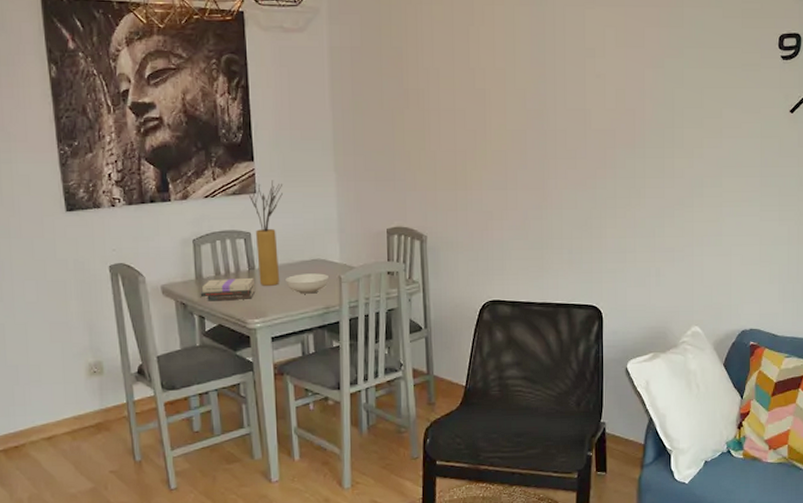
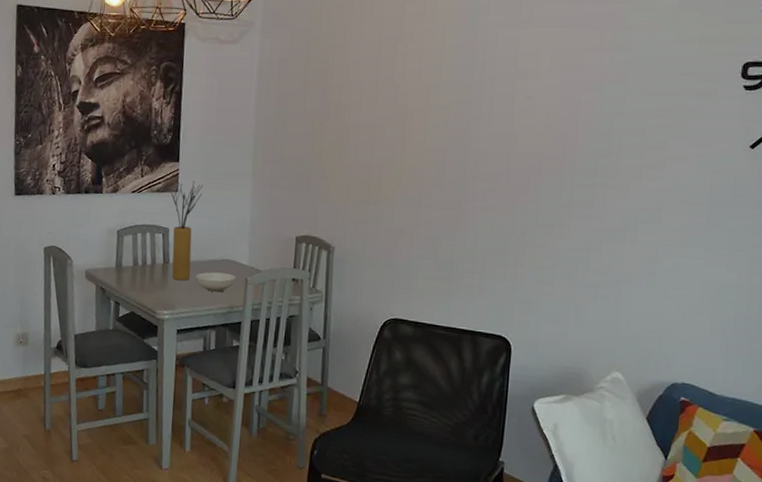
books: present [200,277,256,301] -> none [118,269,168,291]

